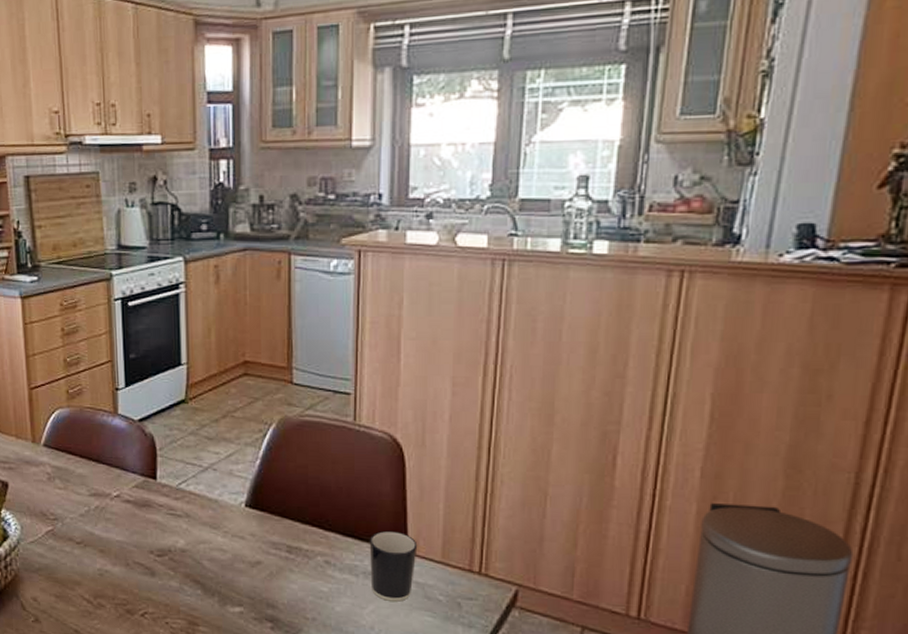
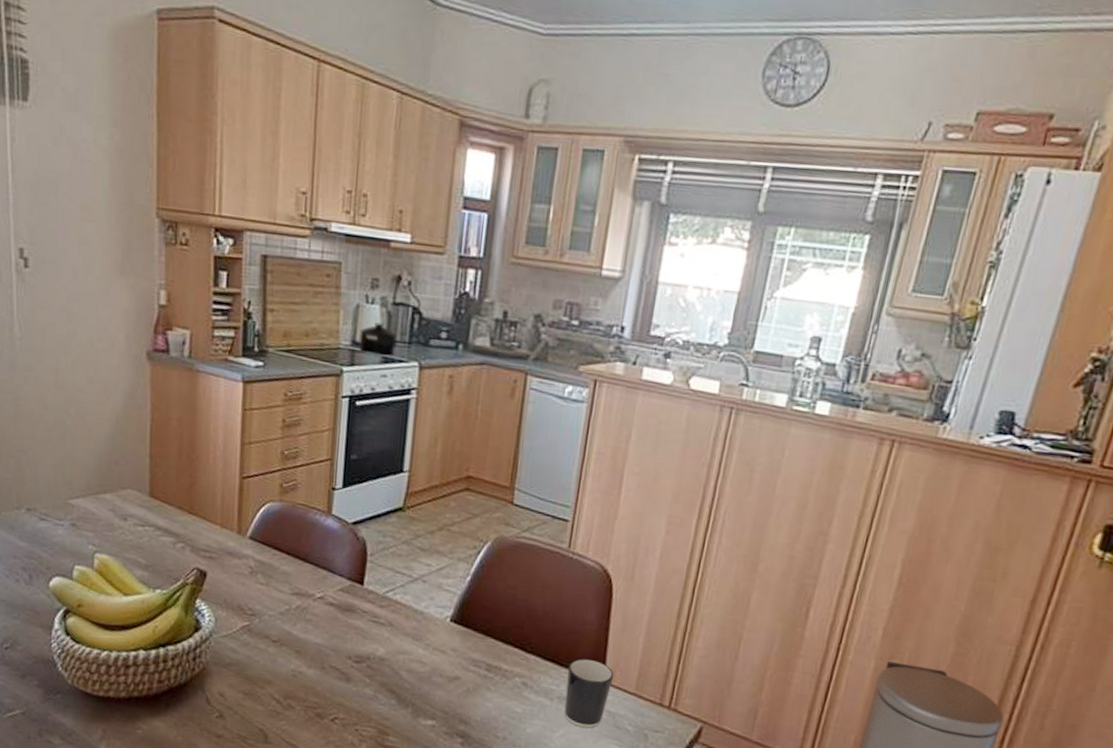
saucepan: none [123,224,159,254] -> present [359,322,397,355]

